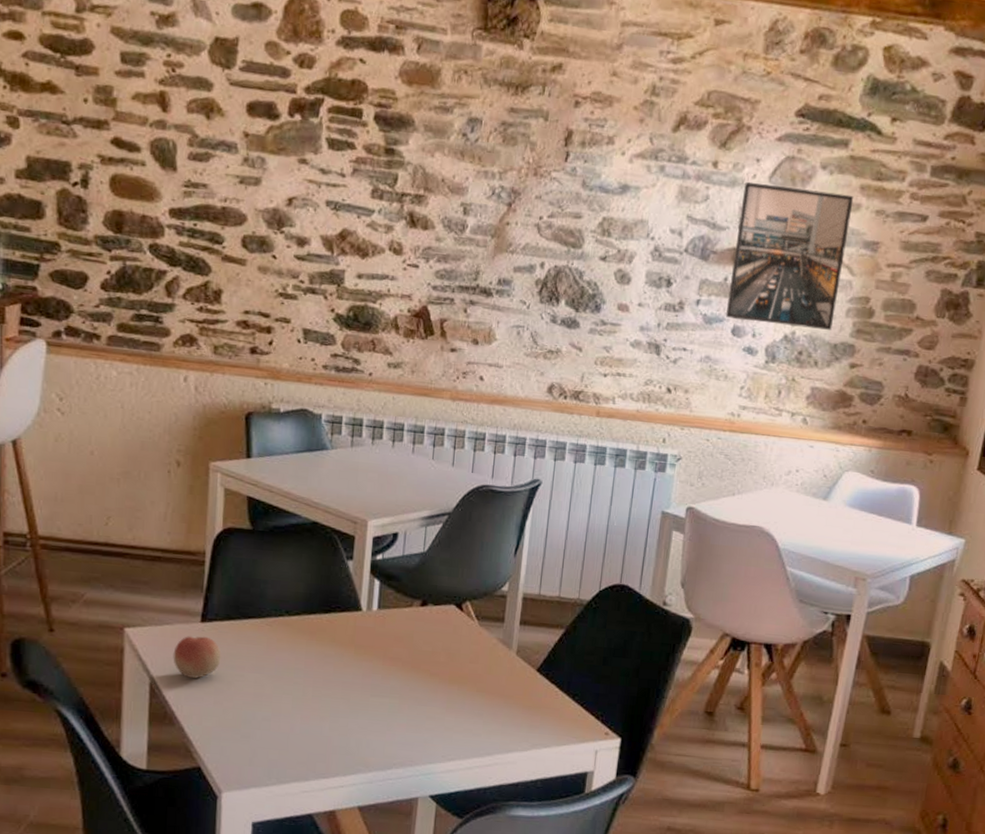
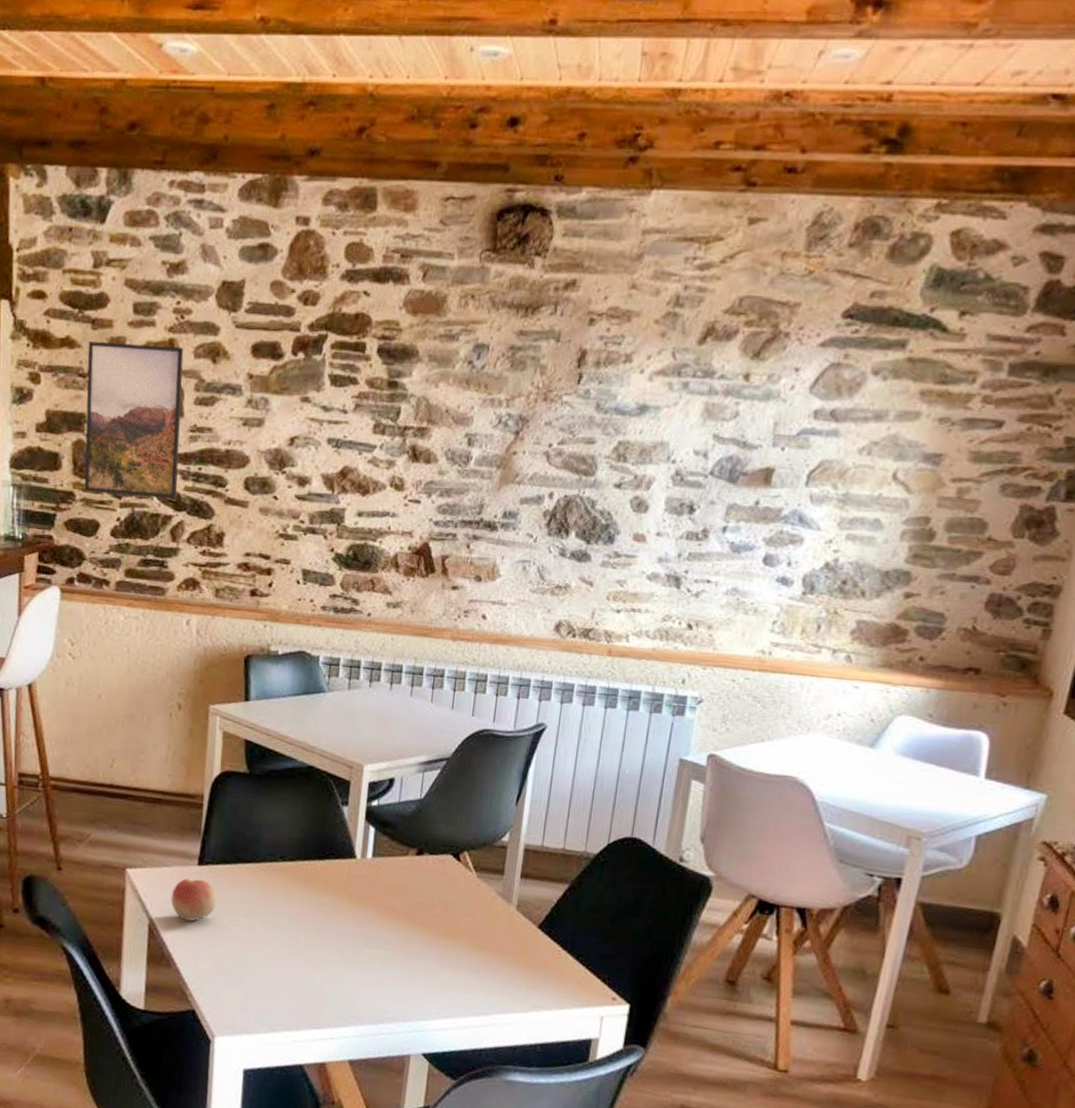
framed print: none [70,88,176,255] -> present [84,341,184,500]
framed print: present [726,181,854,330] -> none [757,393,912,556]

